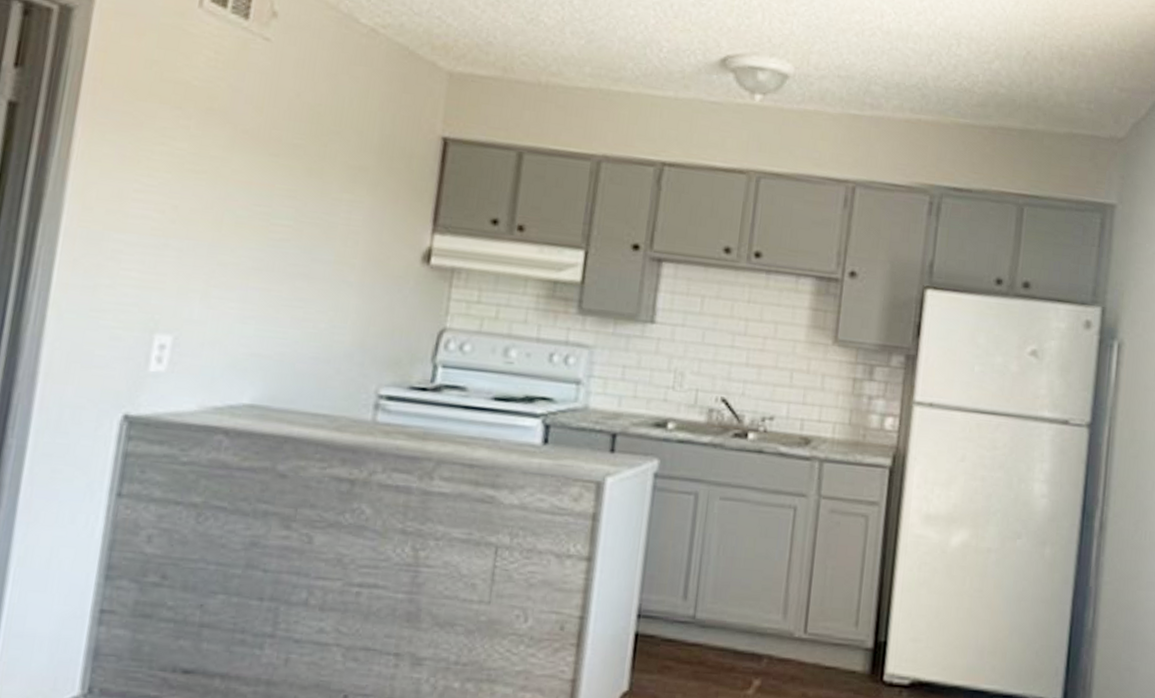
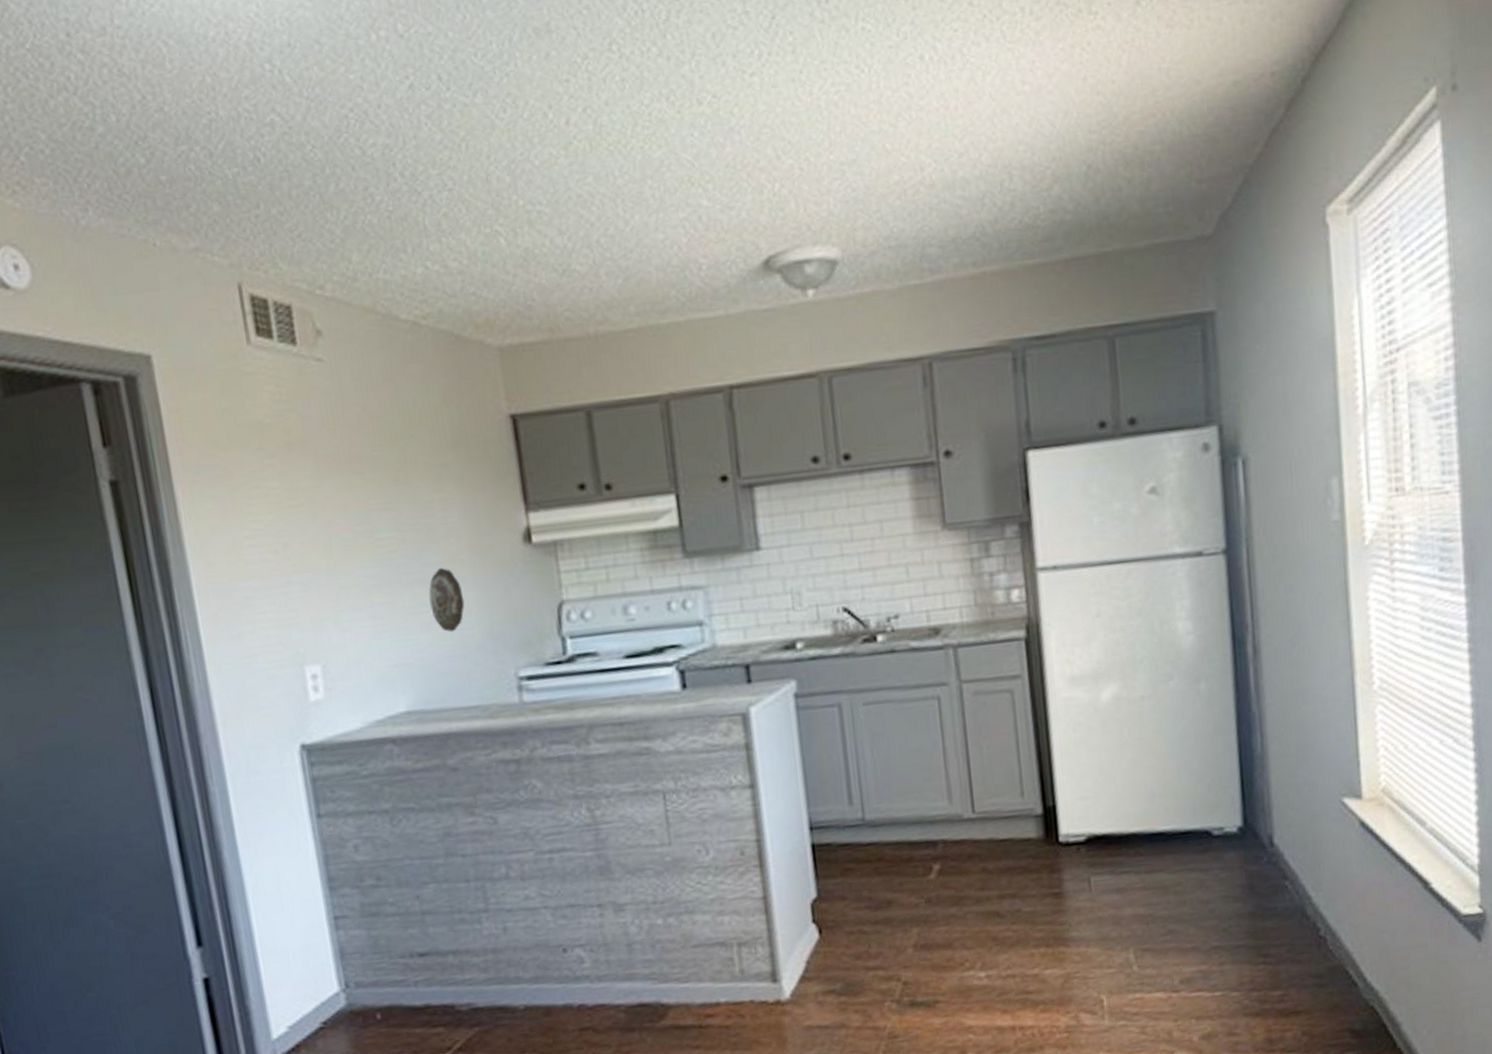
decorative plate: none [307,267,346,334] -> present [428,568,465,632]

